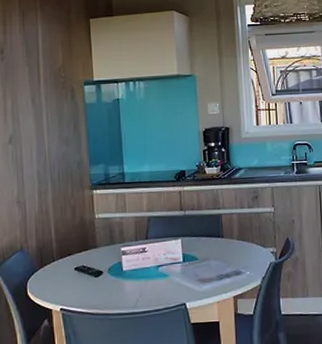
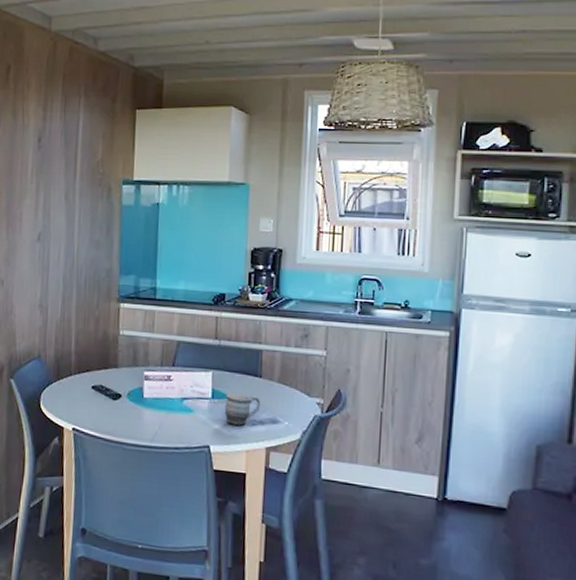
mug: none [195,254,226,282] -> present [224,393,261,426]

